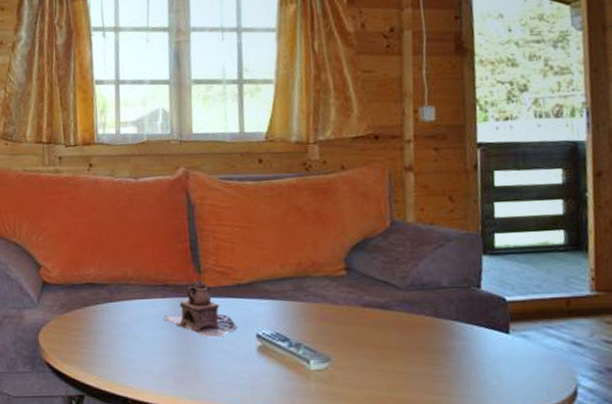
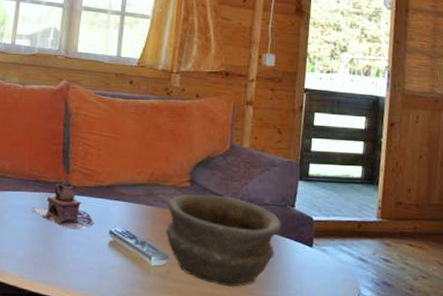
bowl: none [321,282,466,388] -> present [165,194,281,287]

